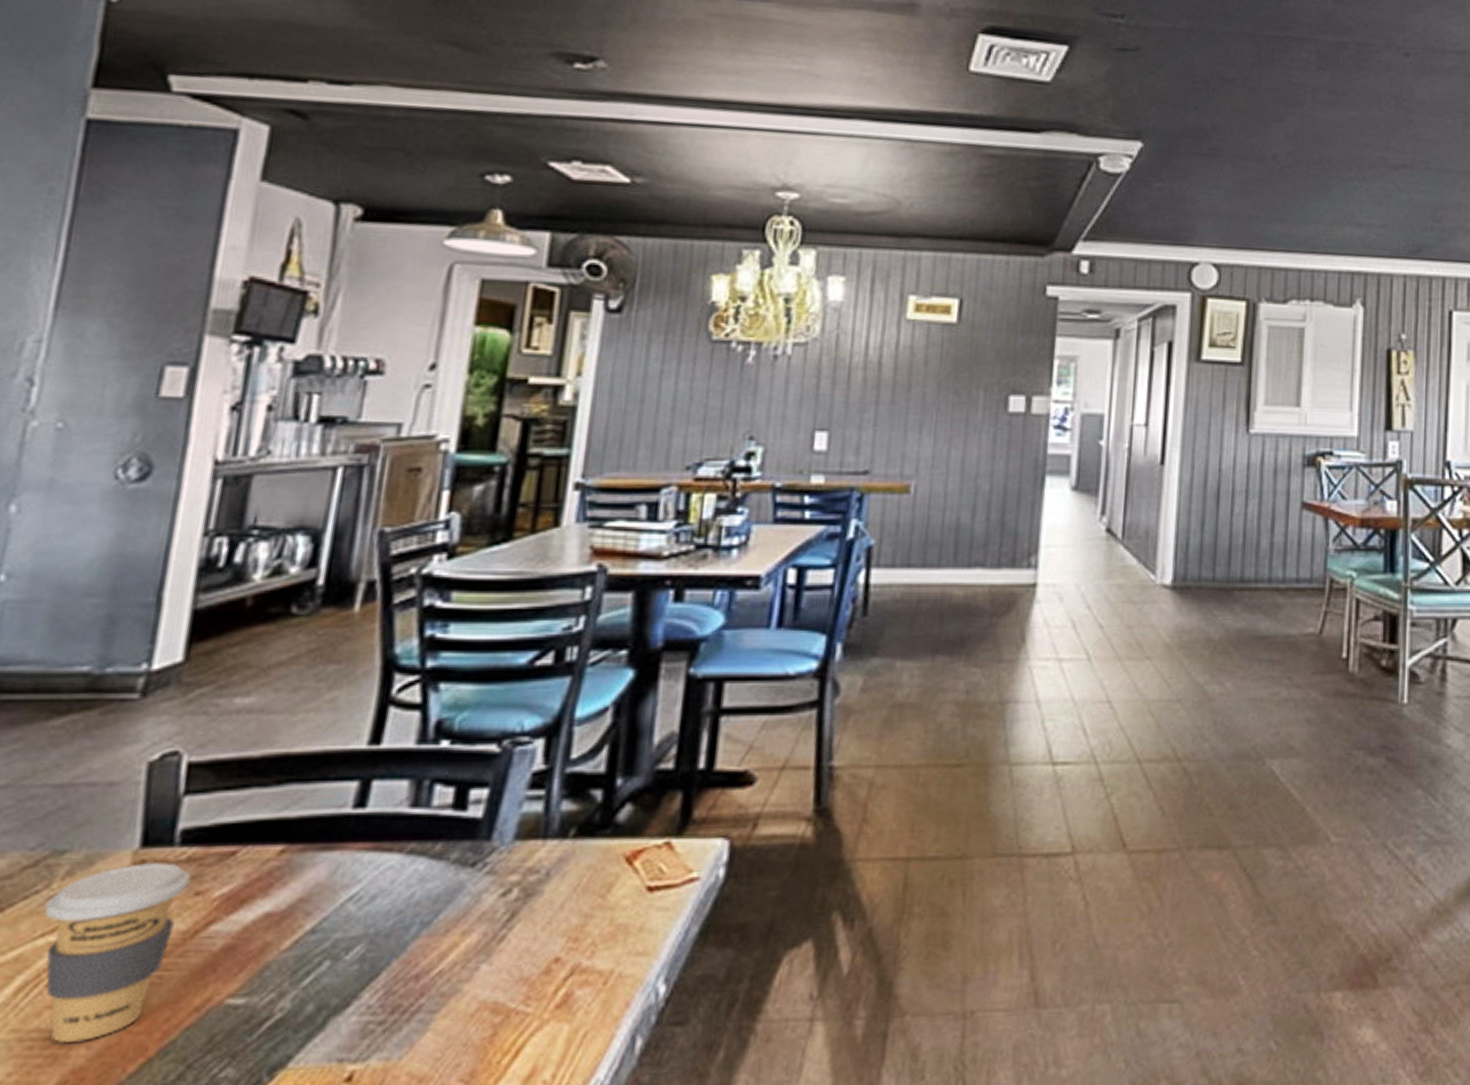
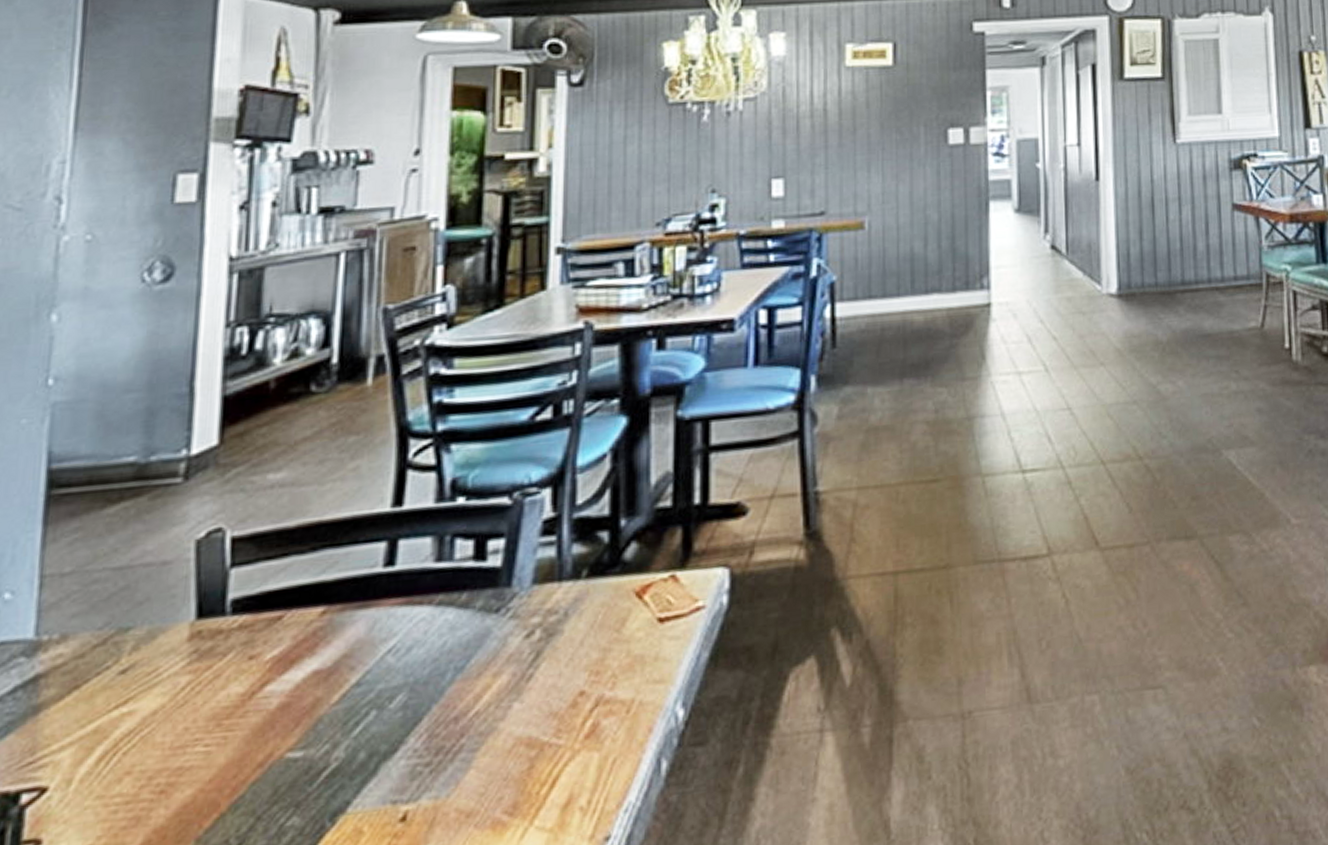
coffee cup: present [44,861,191,1043] -> none [116,631,244,805]

